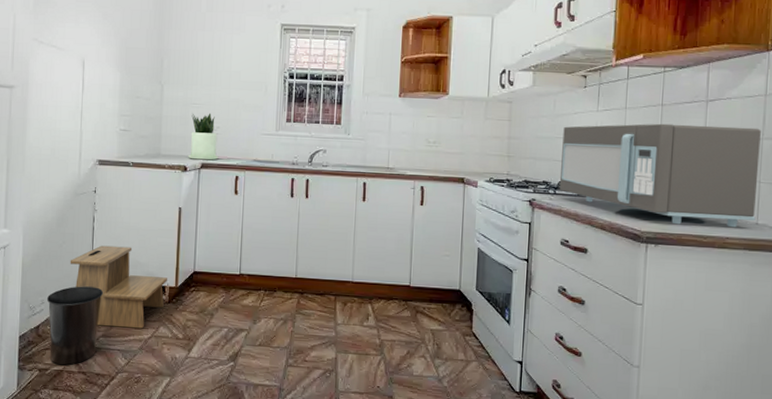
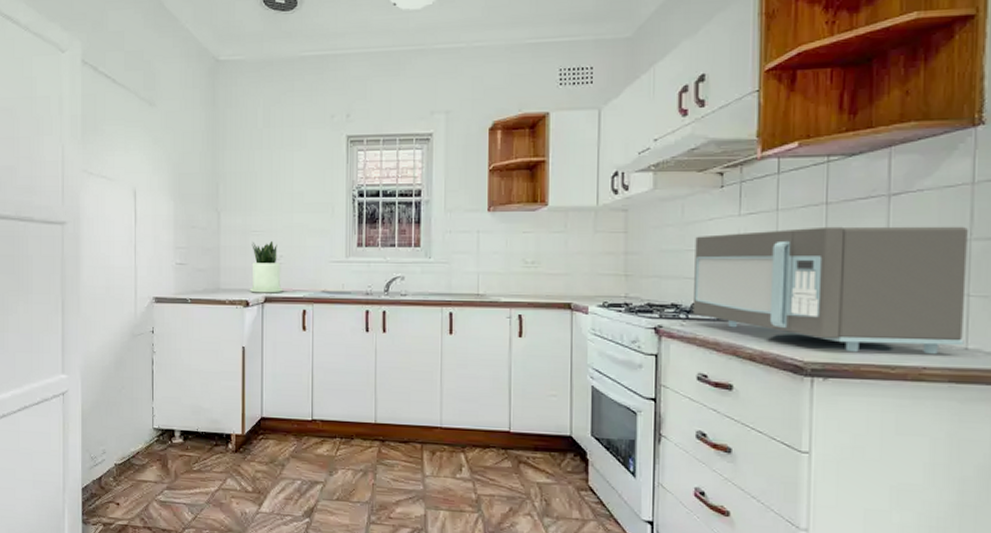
waste bin: present [46,286,104,366] -> none [107,434,166,520]
step stool: present [70,245,167,329] -> none [130,390,233,481]

